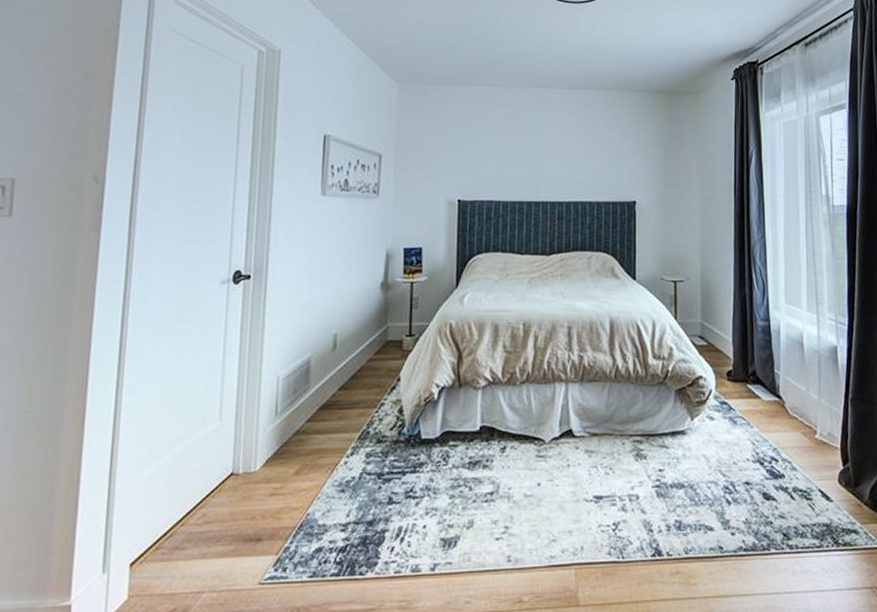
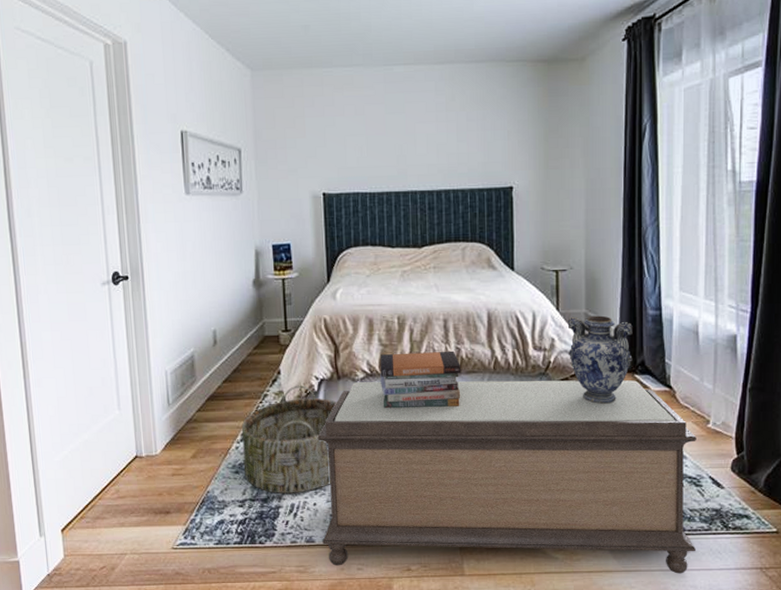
basket: none [350,393,456,515] -> present [241,385,337,493]
bench: none [429,389,809,599] -> present [317,380,696,574]
book stack: none [502,358,582,419] -> present [380,350,461,409]
decorative vase: none [684,325,745,414] -> present [567,315,633,404]

